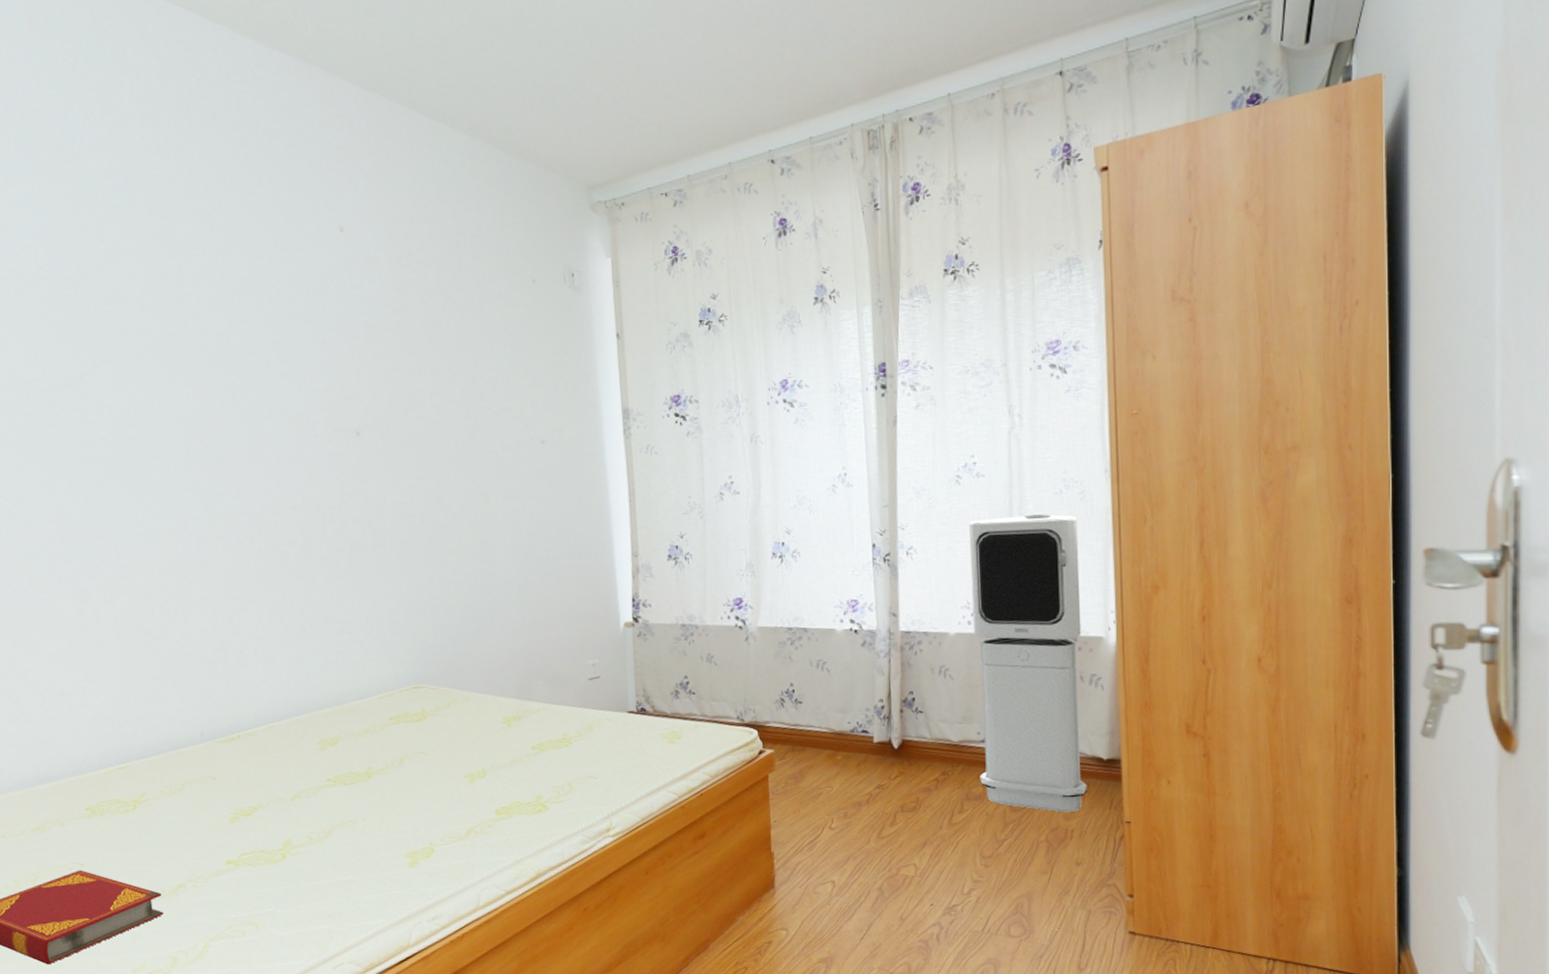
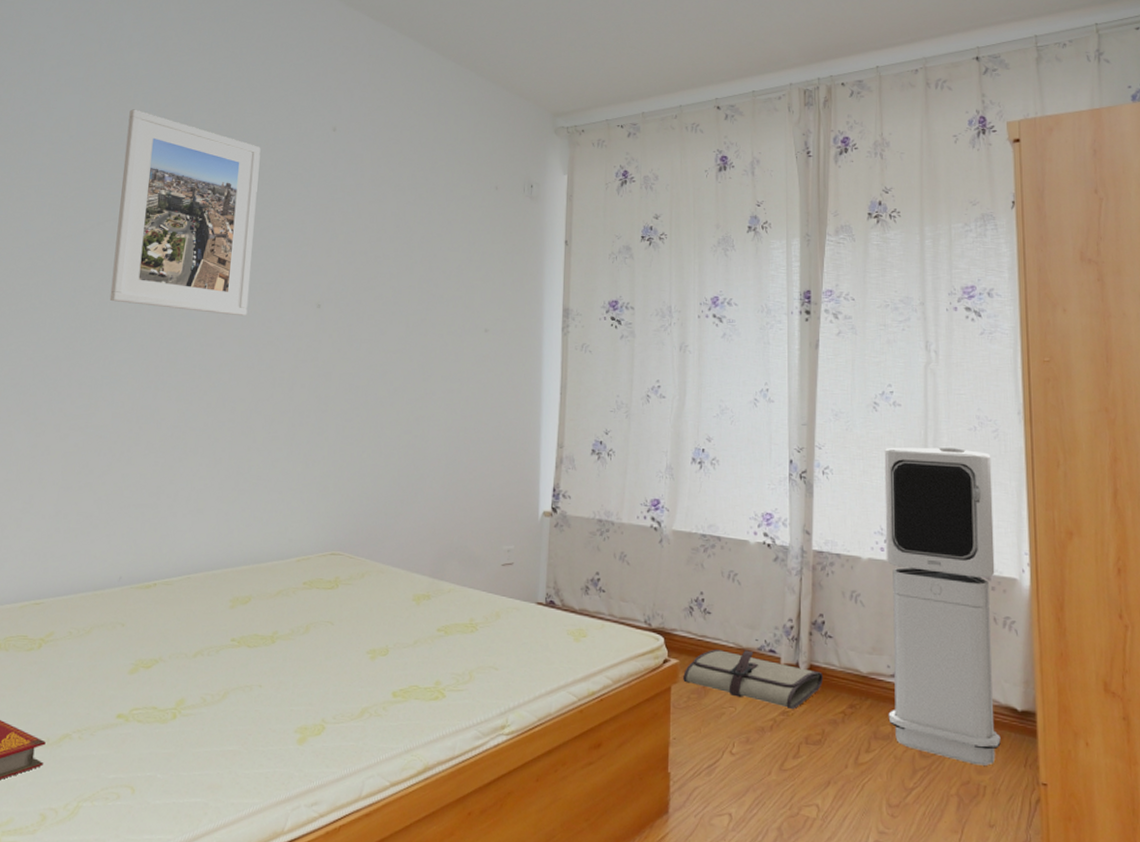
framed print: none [102,227,281,454] -> present [109,109,261,317]
tool roll: none [779,733,916,783] -> present [683,648,824,710]

